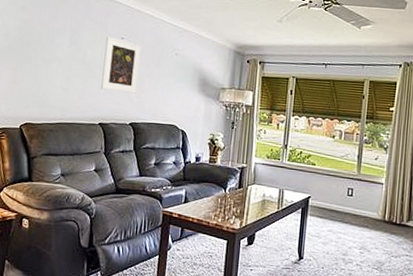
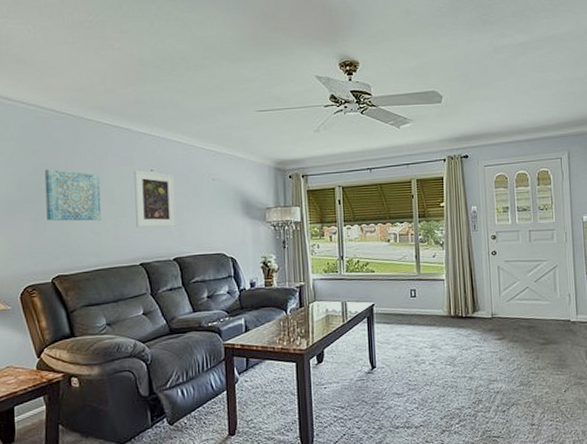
wall art: none [24,25,76,78] -> present [44,169,102,221]

